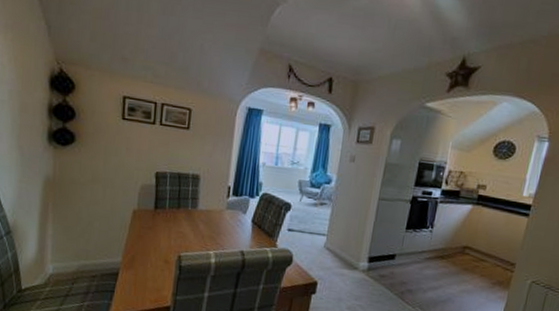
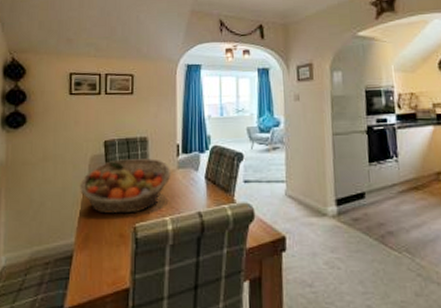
fruit basket: none [128,192,220,244] -> present [80,159,171,215]

